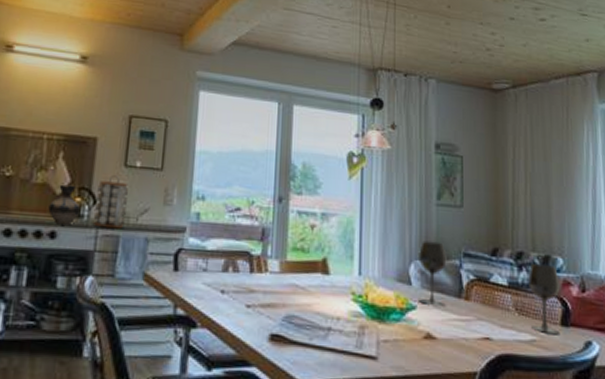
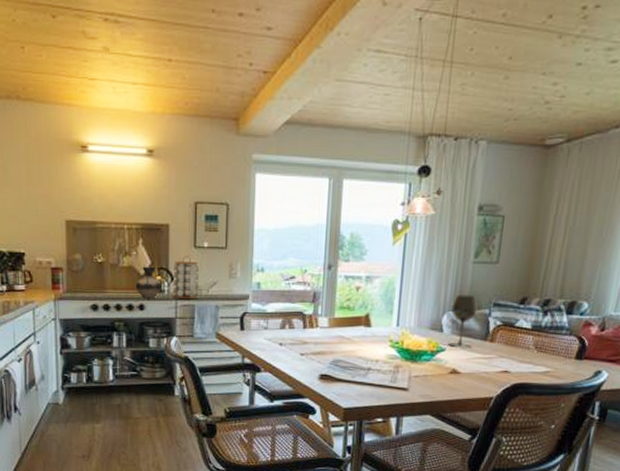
wine glass: present [528,262,560,335] -> none [547,308,581,367]

